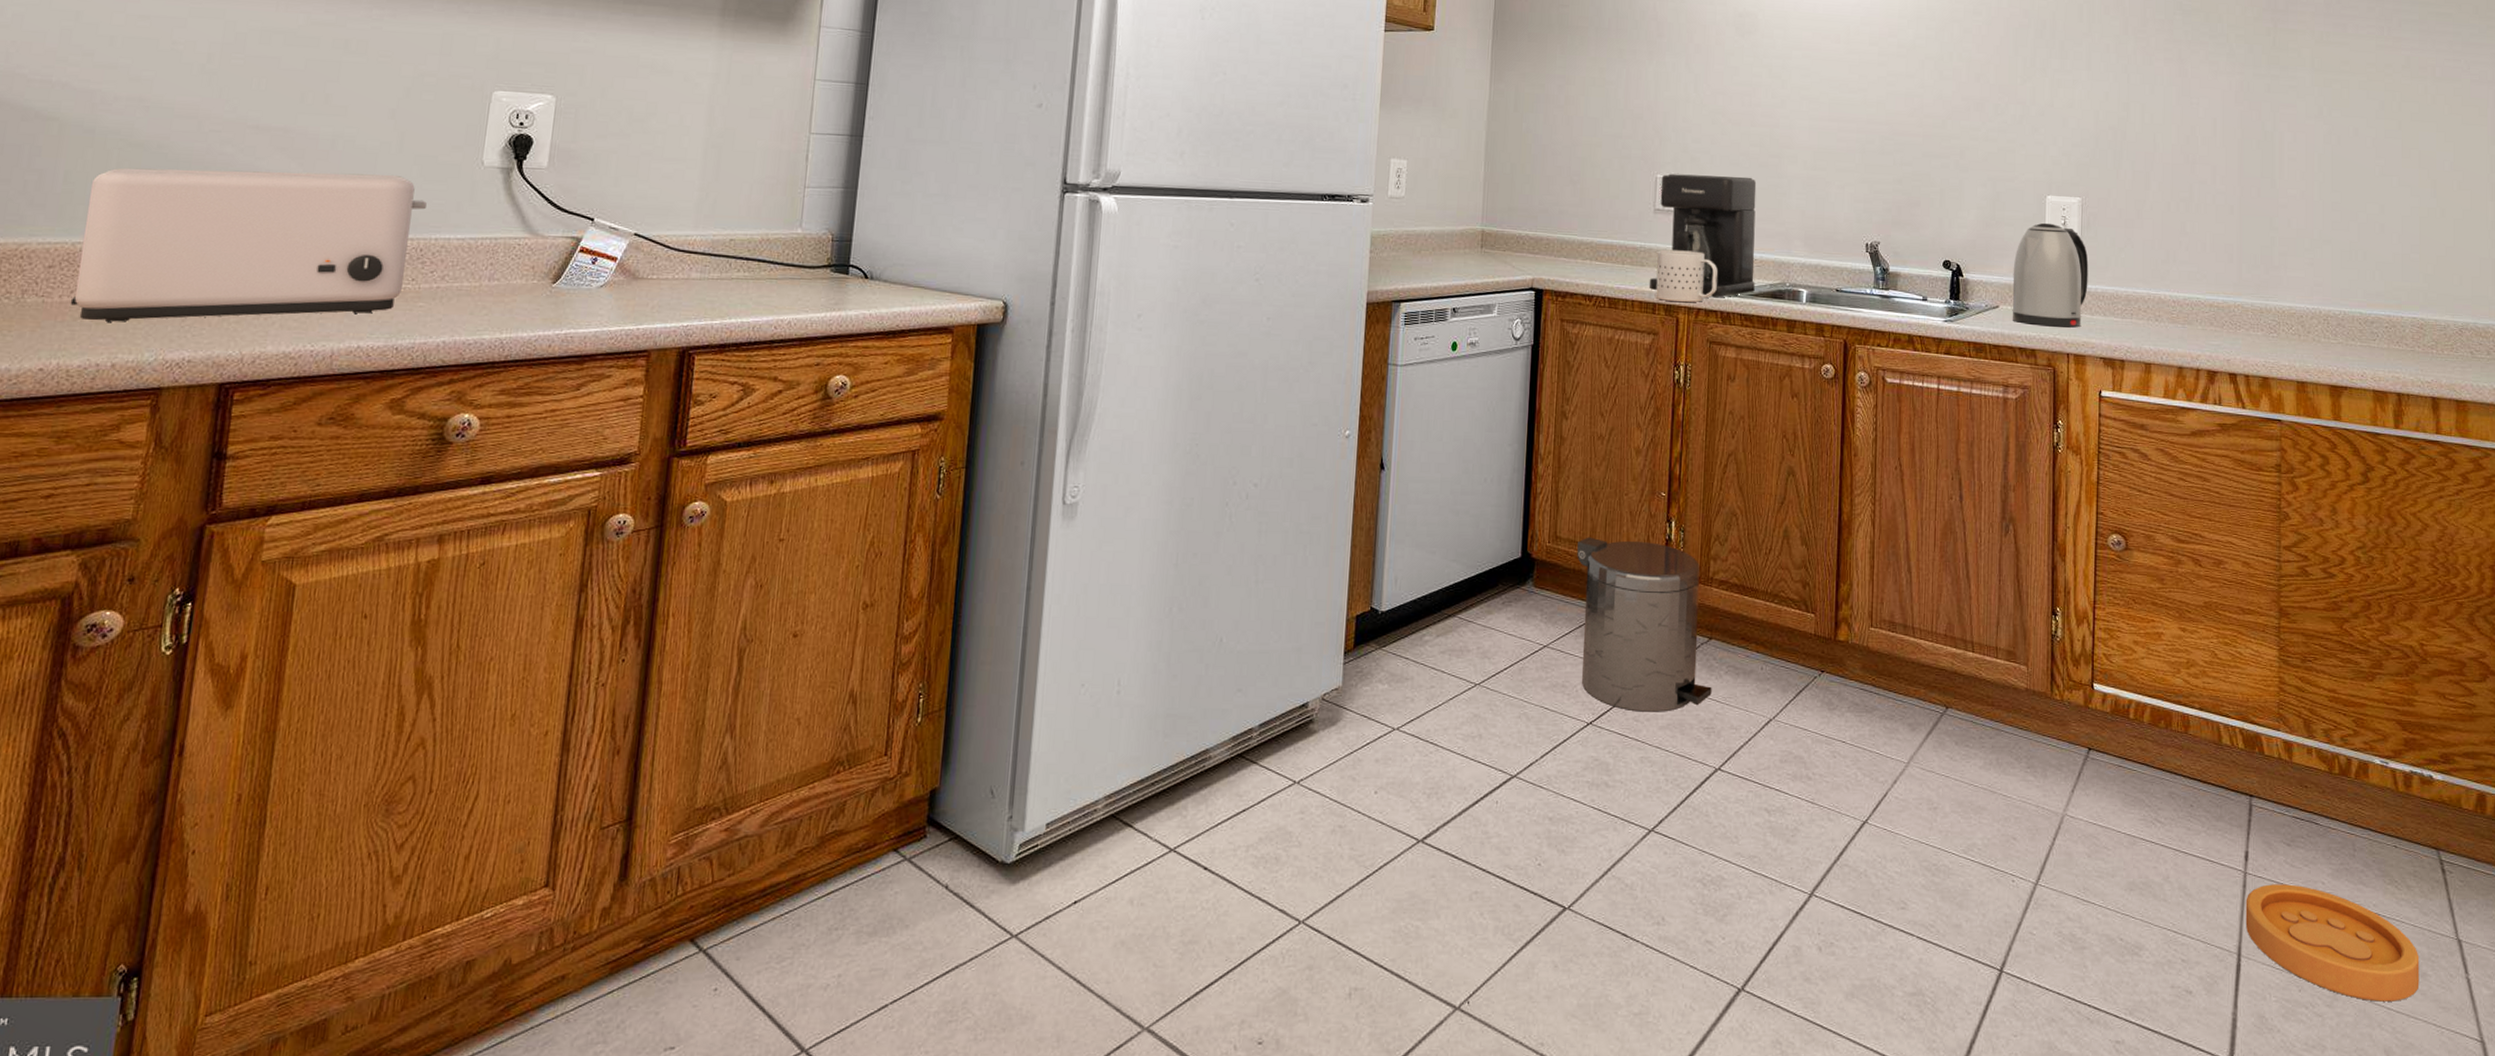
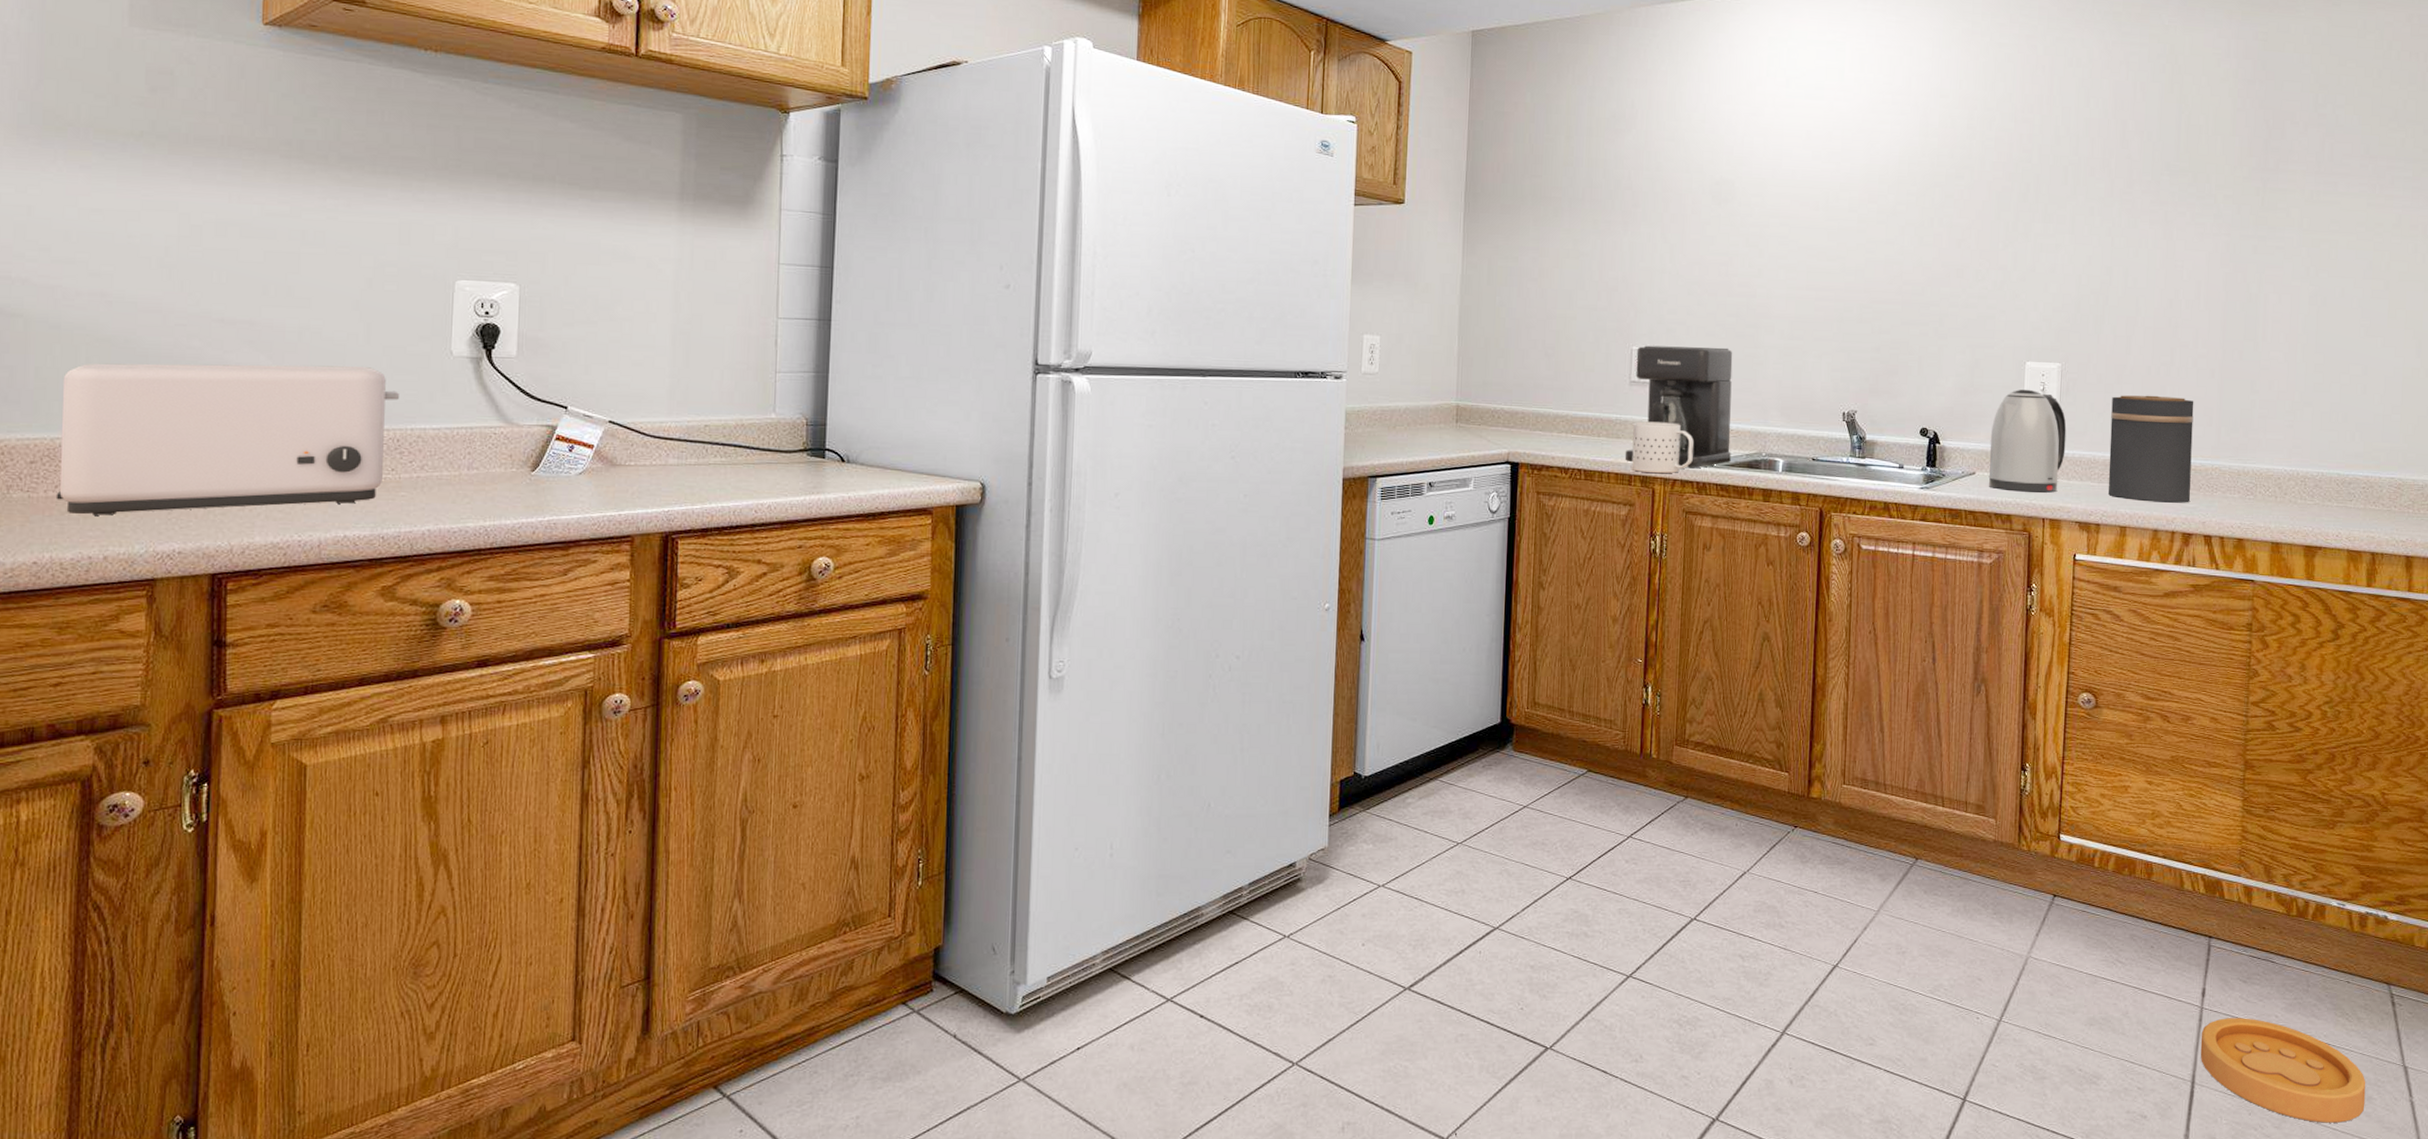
trash can: present [1577,537,1712,712] -> none [1555,702,1688,867]
cylinder: none [2131,230,2214,340] -> present [2108,395,2194,503]

